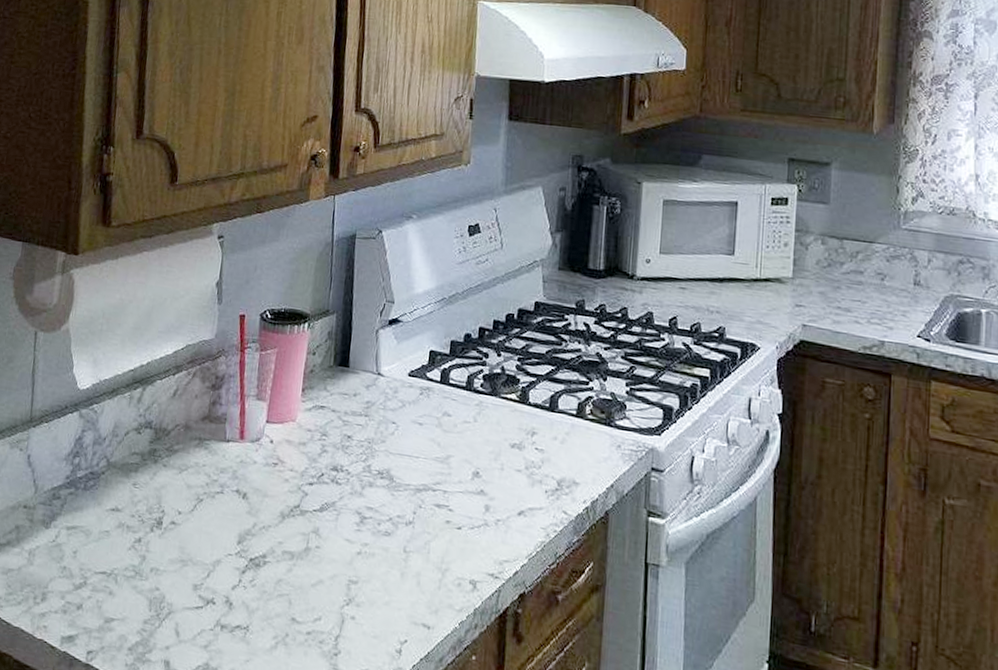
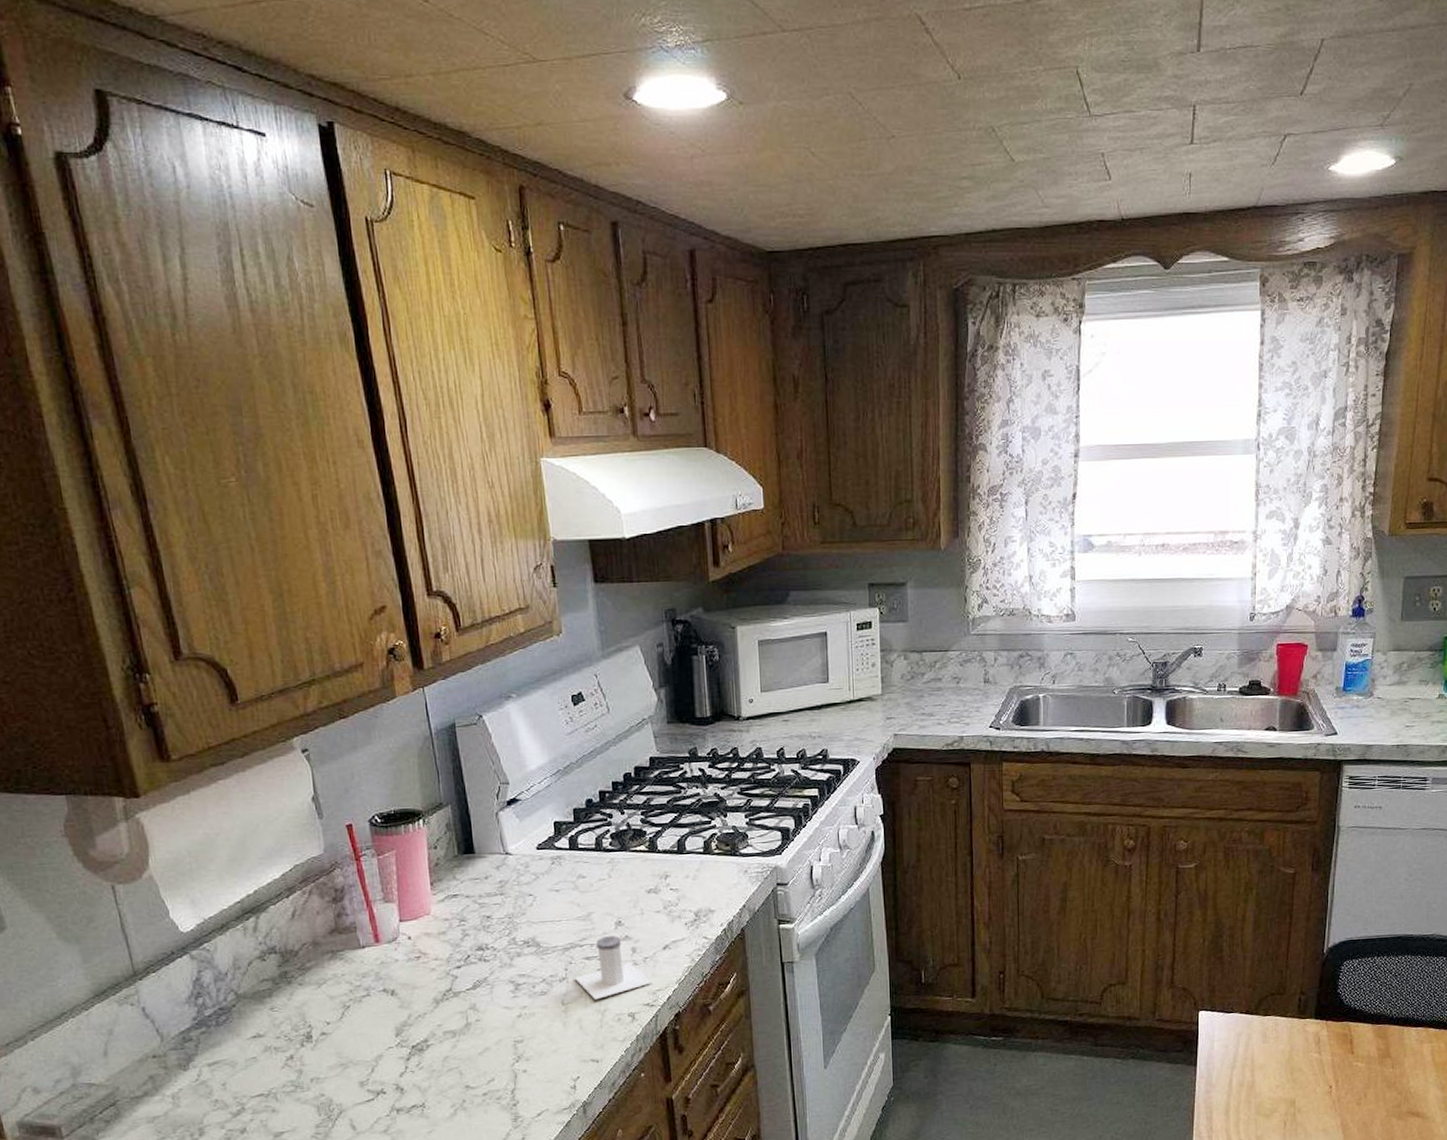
salt shaker: none [422,485,501,556] -> present [575,936,652,1000]

